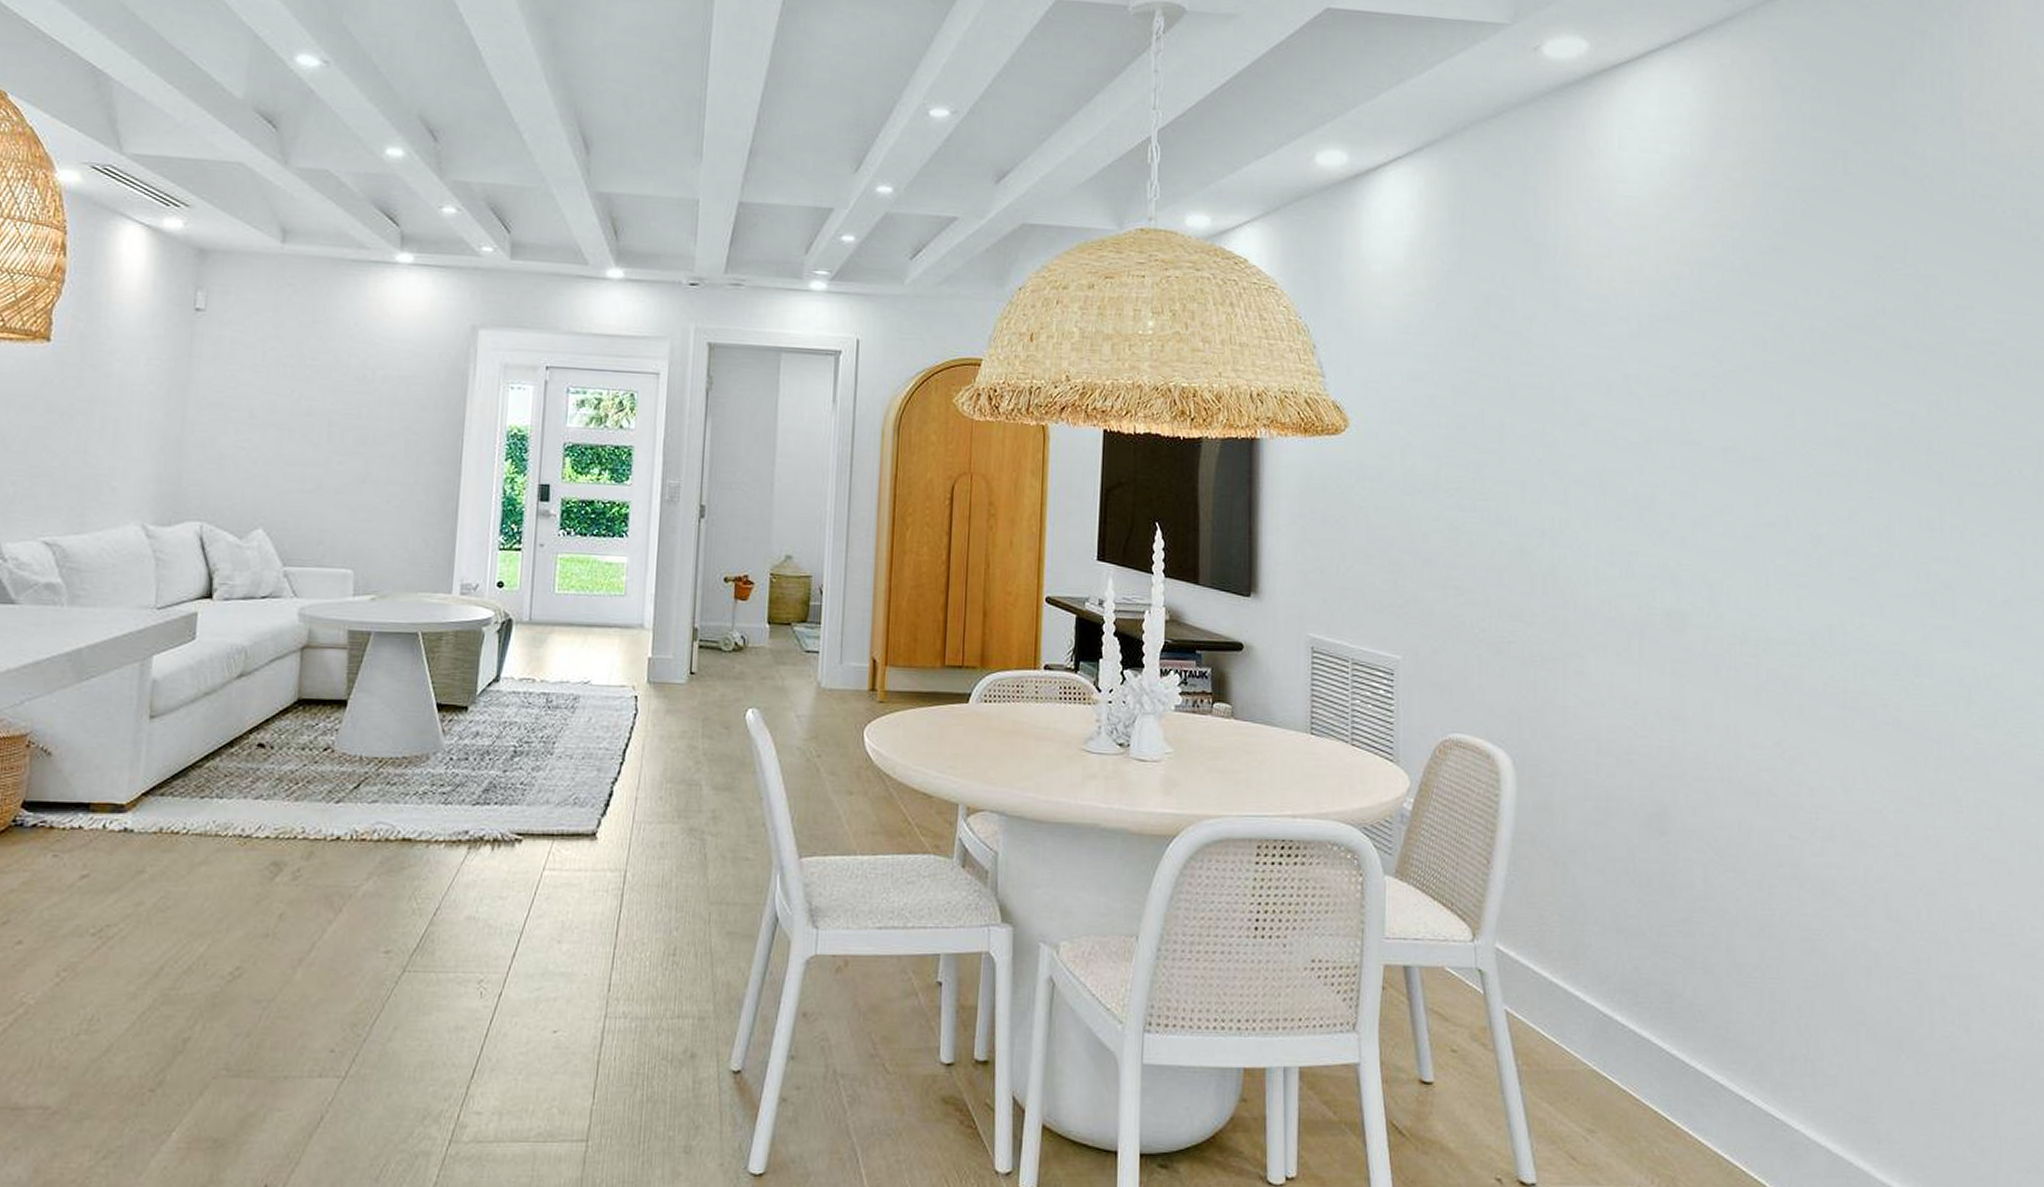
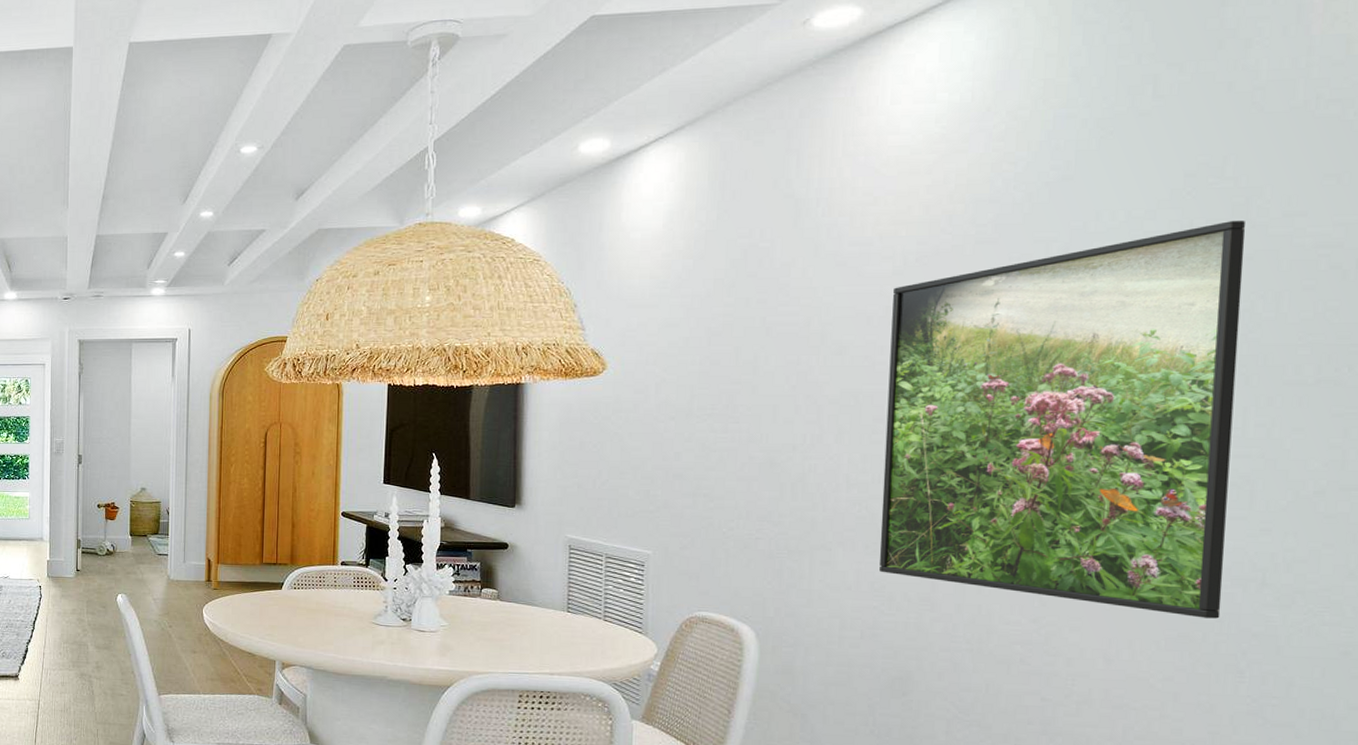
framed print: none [1630,308,1937,740] -> present [879,220,1246,619]

